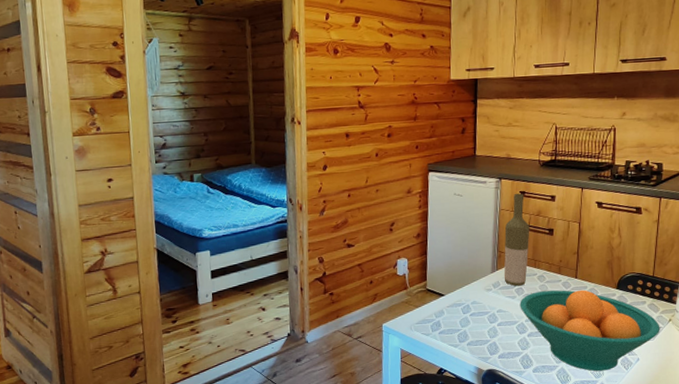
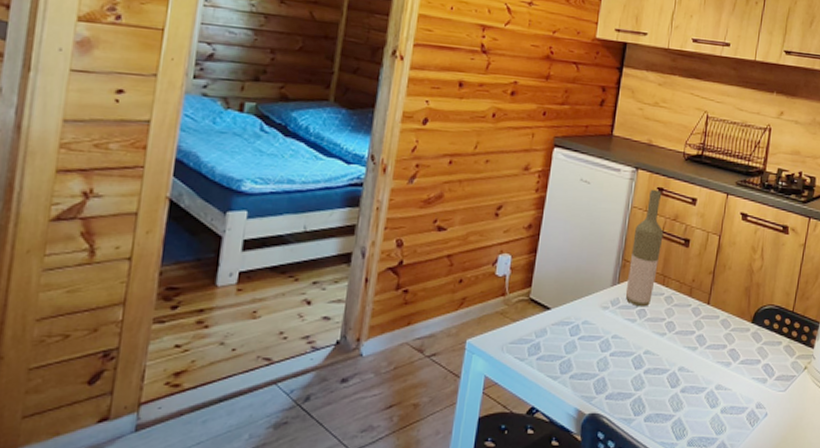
fruit bowl: present [520,289,660,372] -> none [639,315,794,426]

